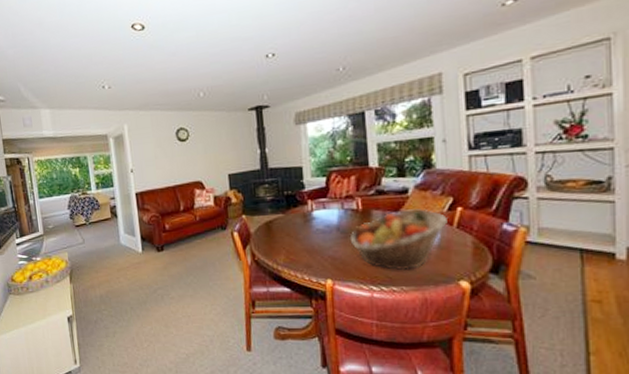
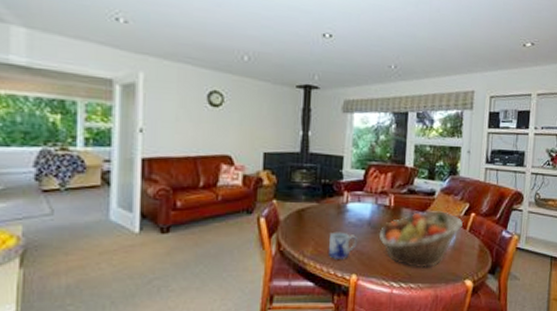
mug: none [299,239,329,267] -> present [328,232,359,261]

